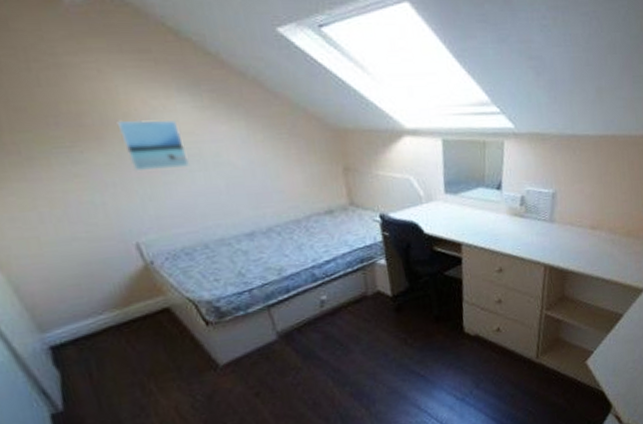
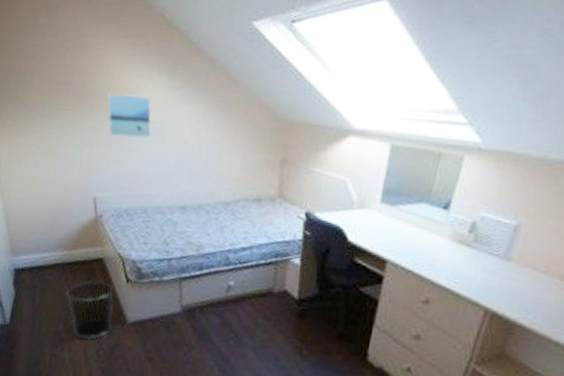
waste bin: none [132,331,203,398] -> present [66,280,114,340]

